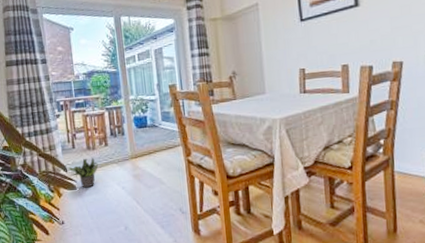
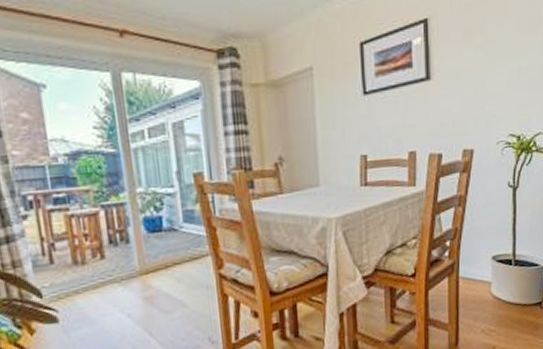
potted plant: present [67,157,99,188] -> none [42,275,92,320]

